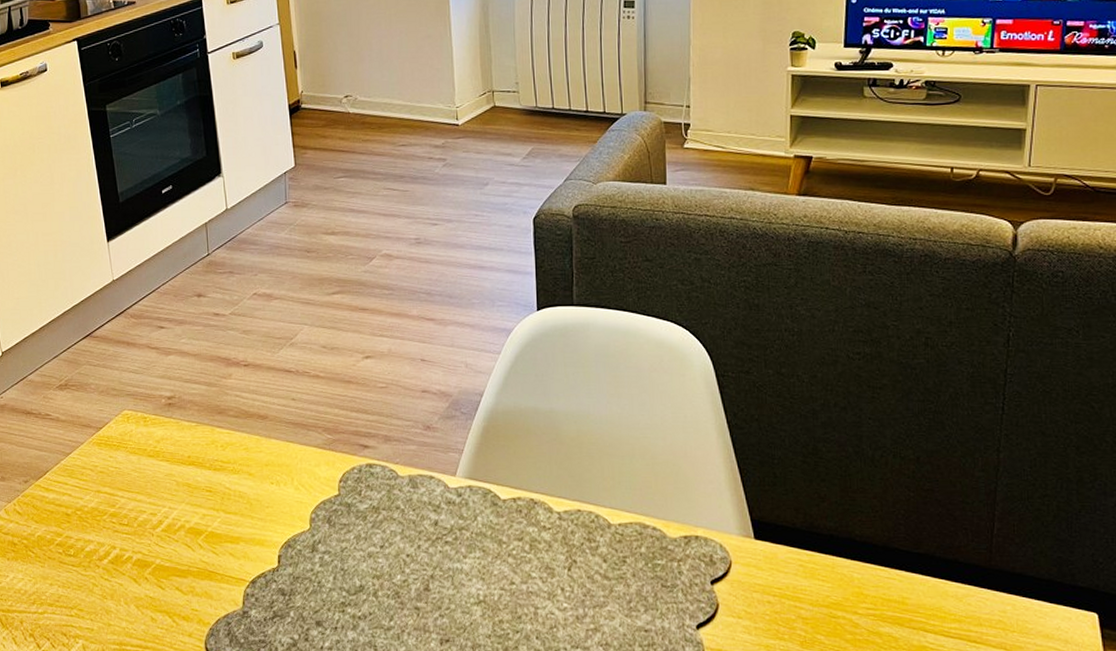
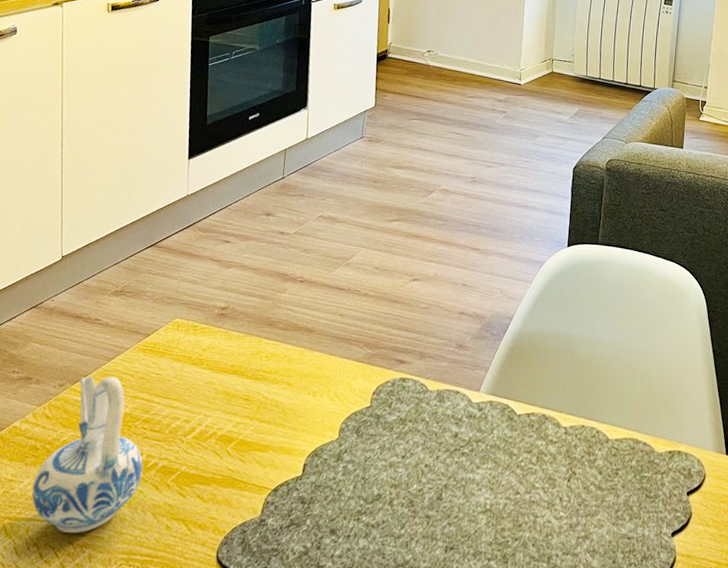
ceramic pitcher: none [18,471,119,625] -> present [31,376,144,534]

